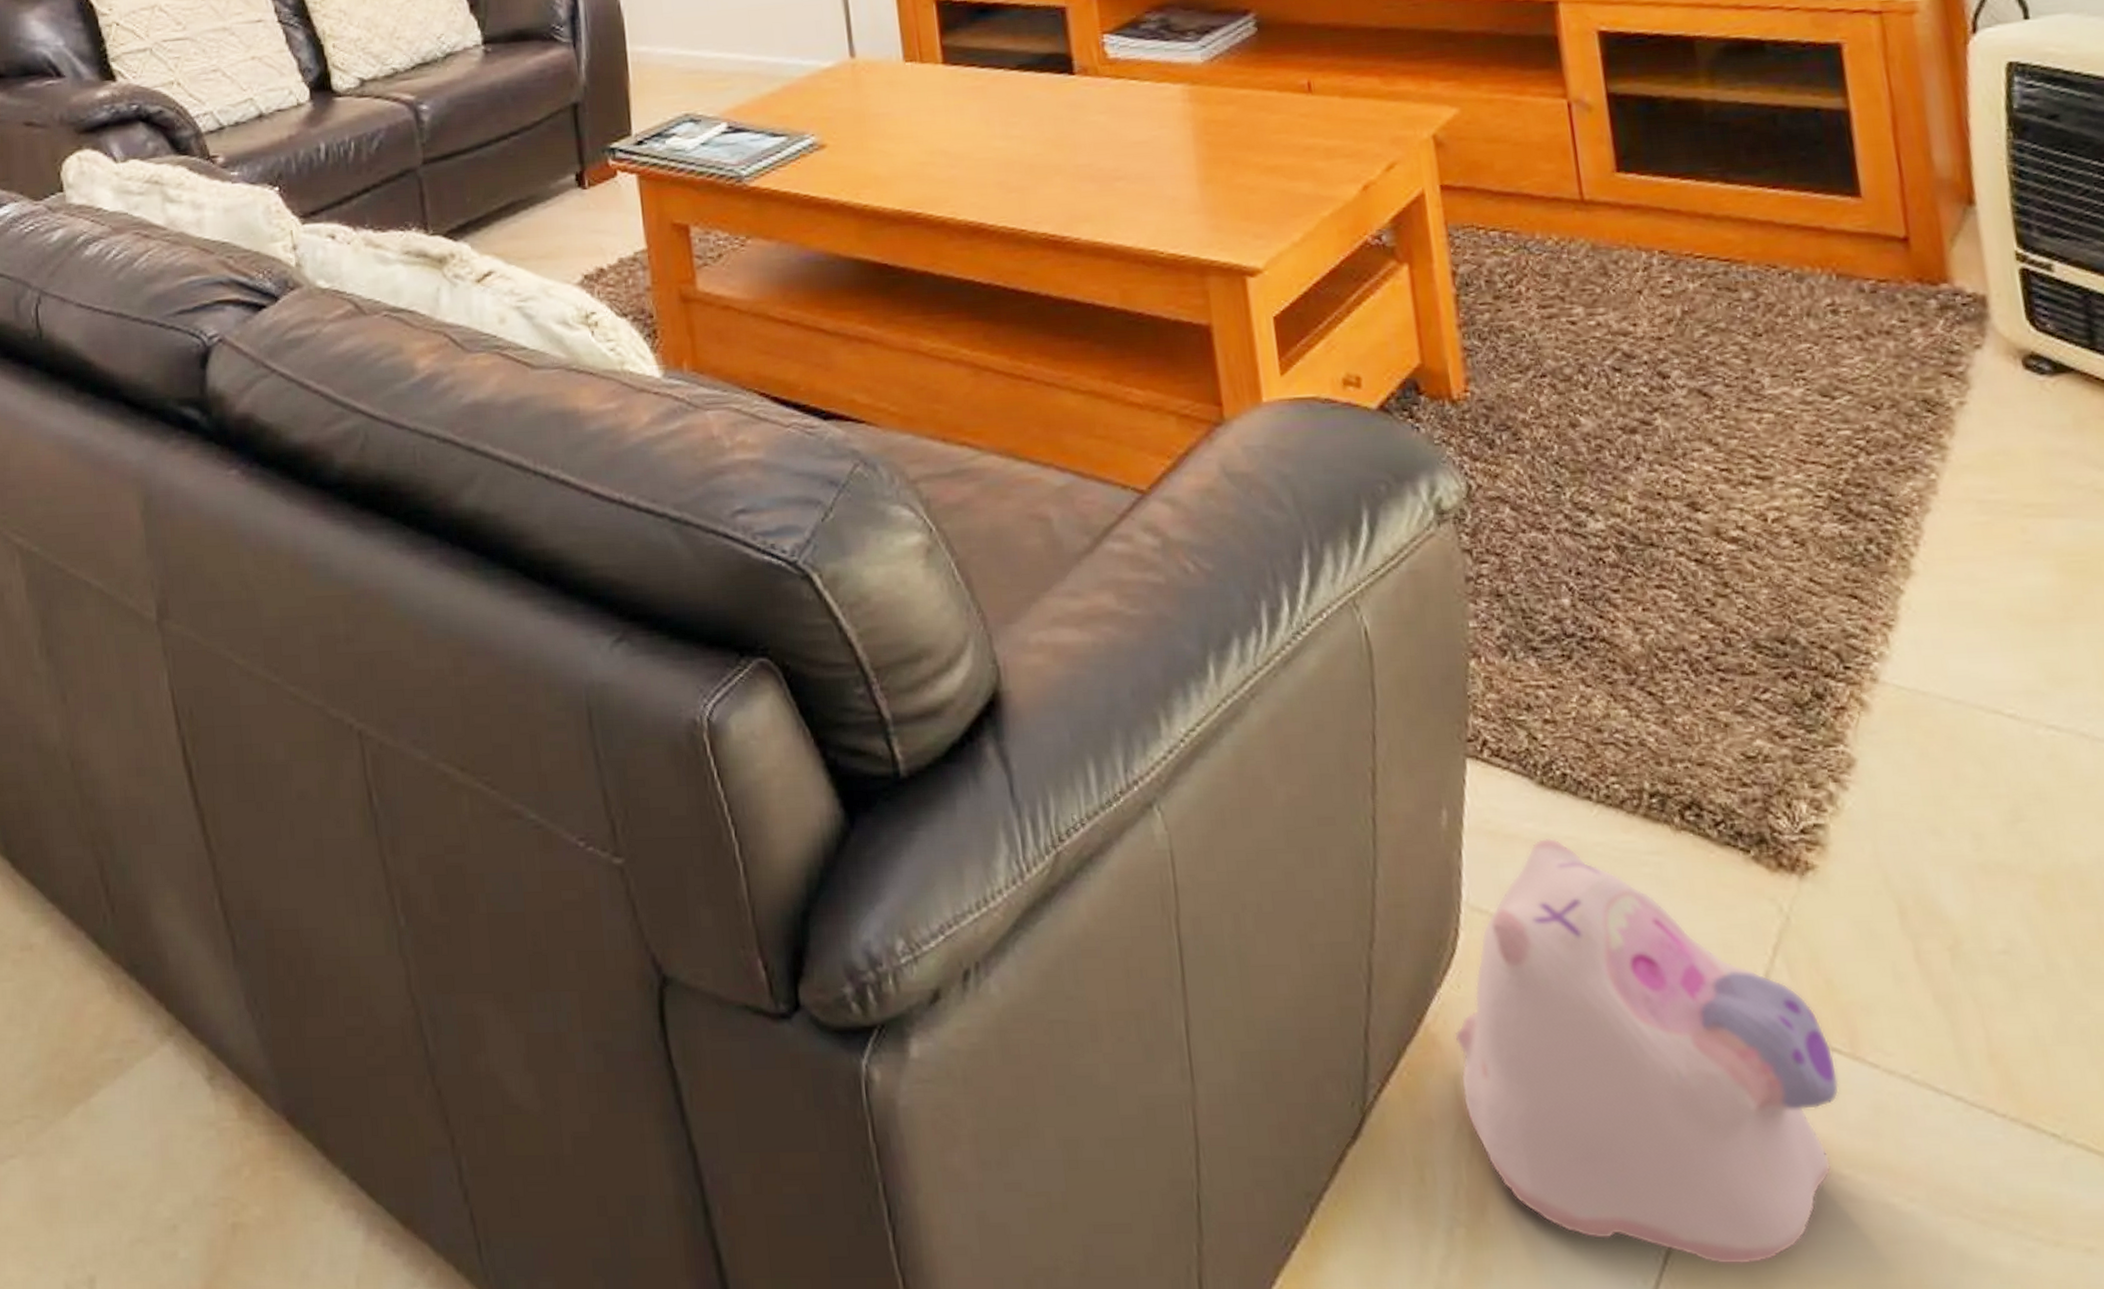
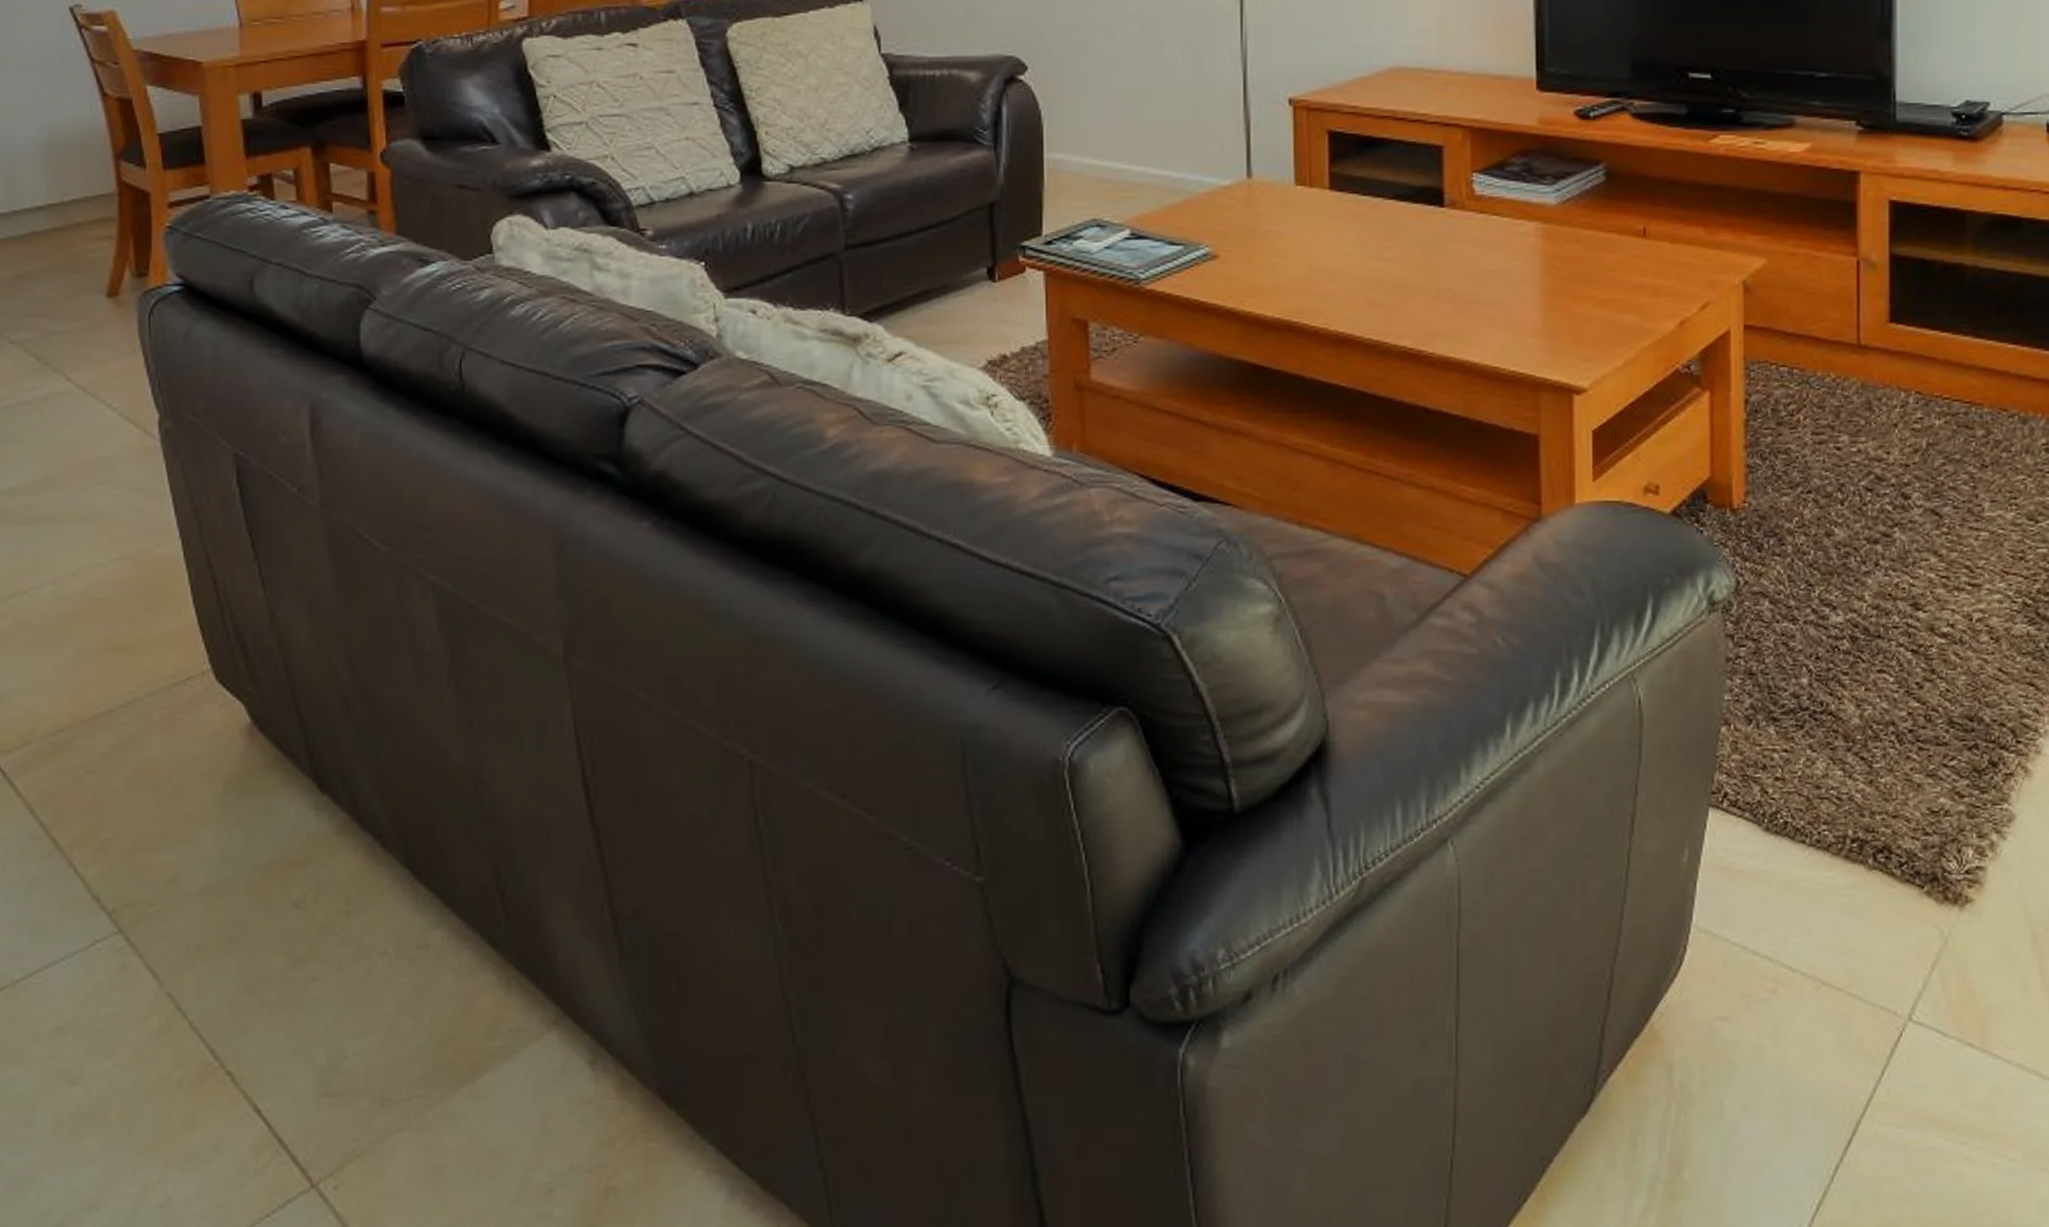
plush toy: present [1454,837,1840,1266] -> none [1674,873,1969,1212]

